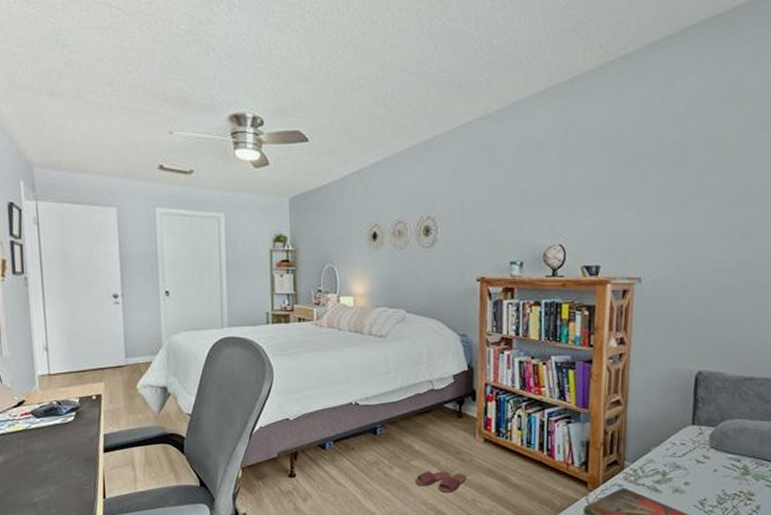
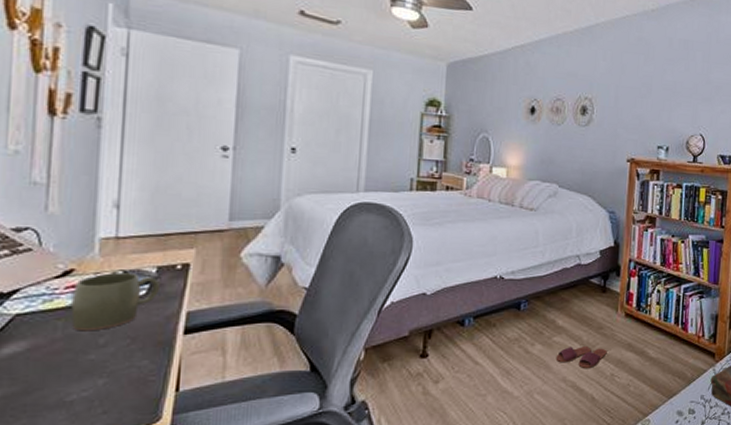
mug: none [26,403,83,449] -> present [71,273,159,331]

